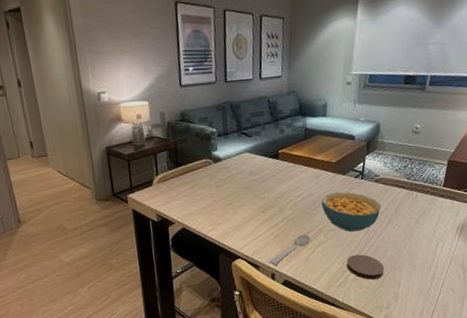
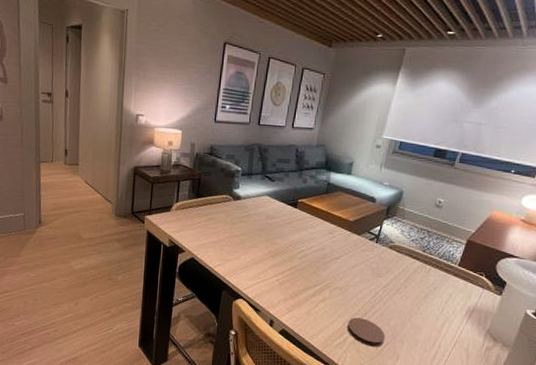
spoon: present [269,234,311,265] -> none [270,287,316,312]
cereal bowl: present [321,192,382,232] -> none [332,250,393,294]

